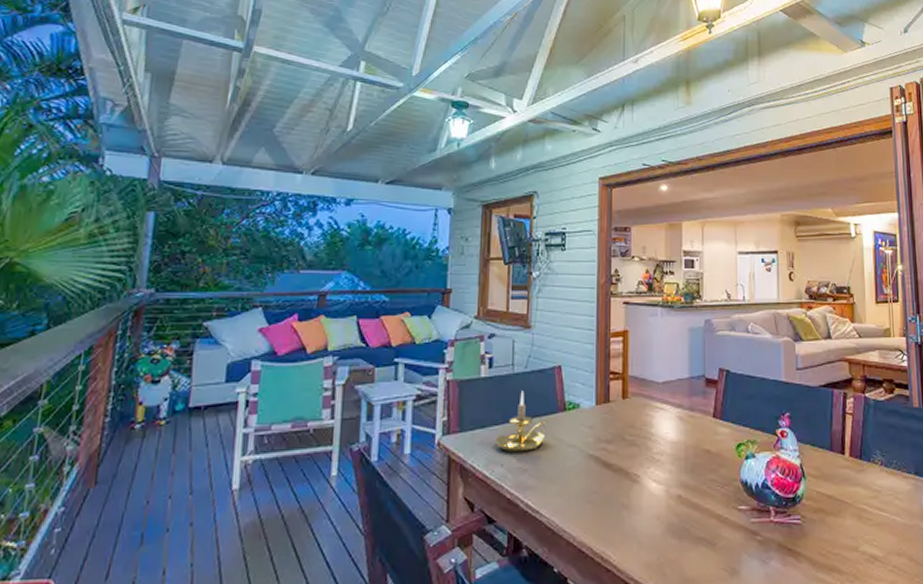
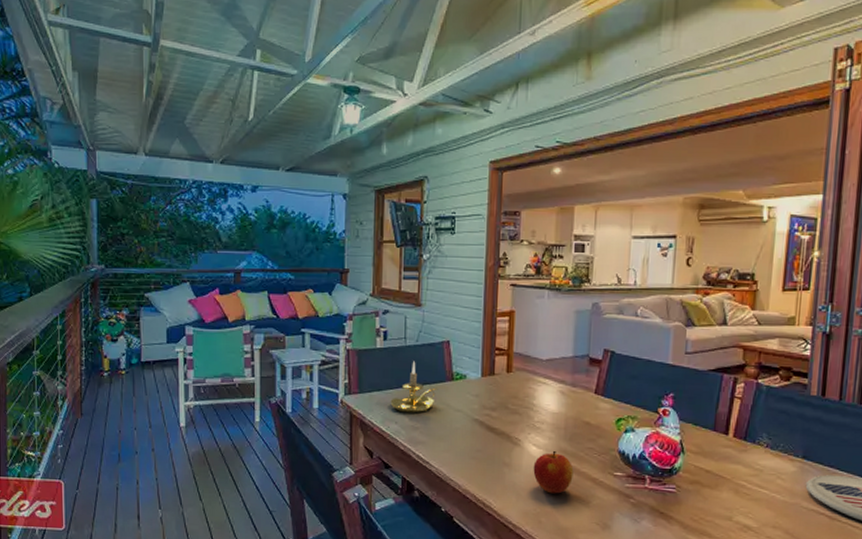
apple: none [654,485,697,538] -> present [533,450,574,494]

